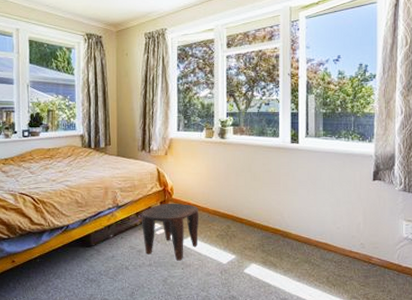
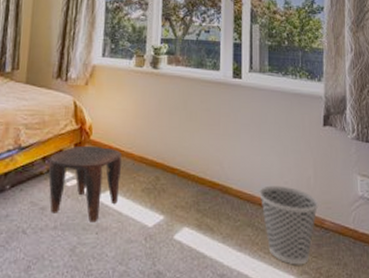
wastebasket: none [315,230,367,292] -> present [259,185,319,265]

